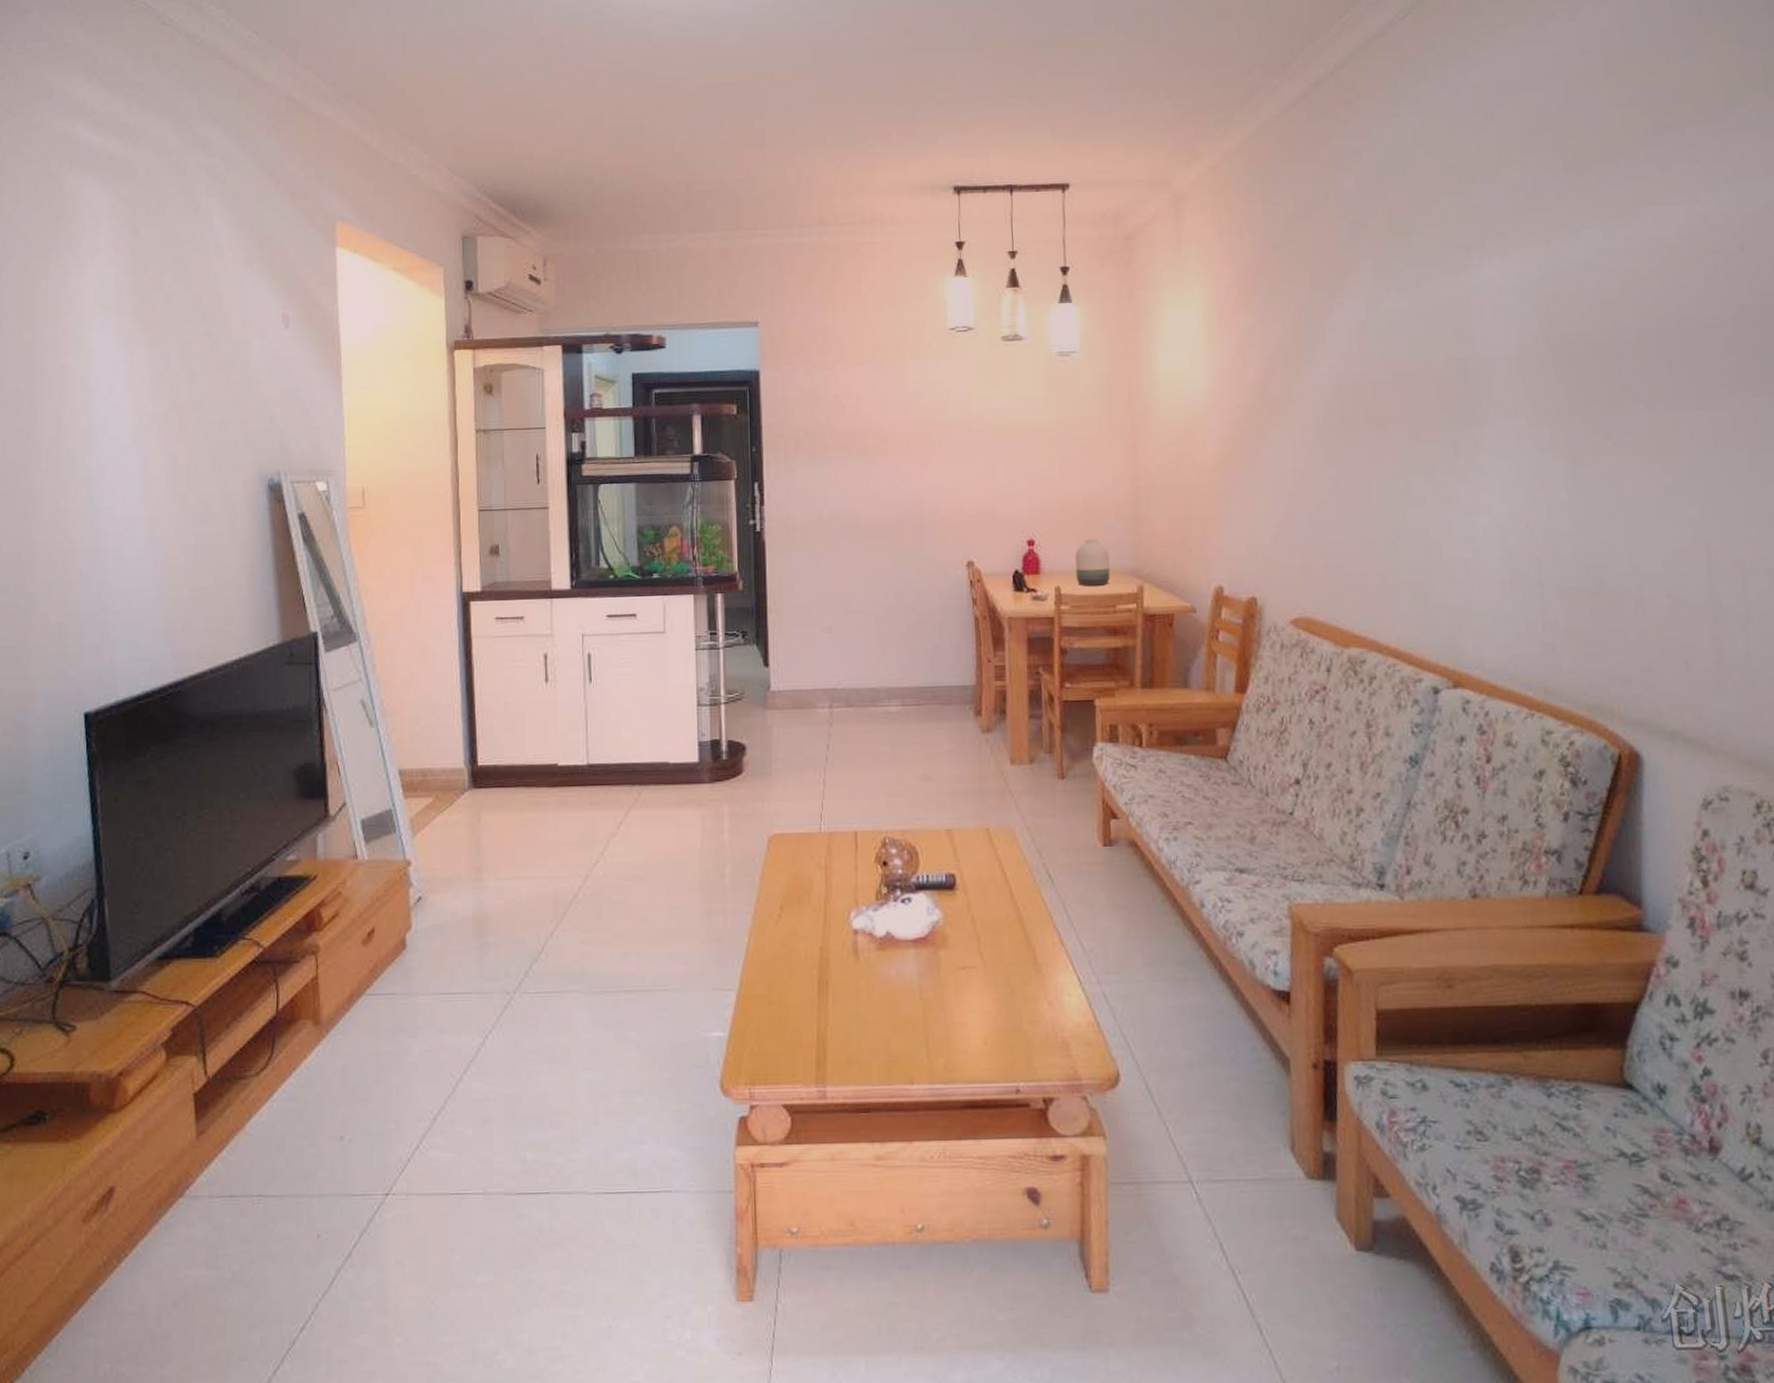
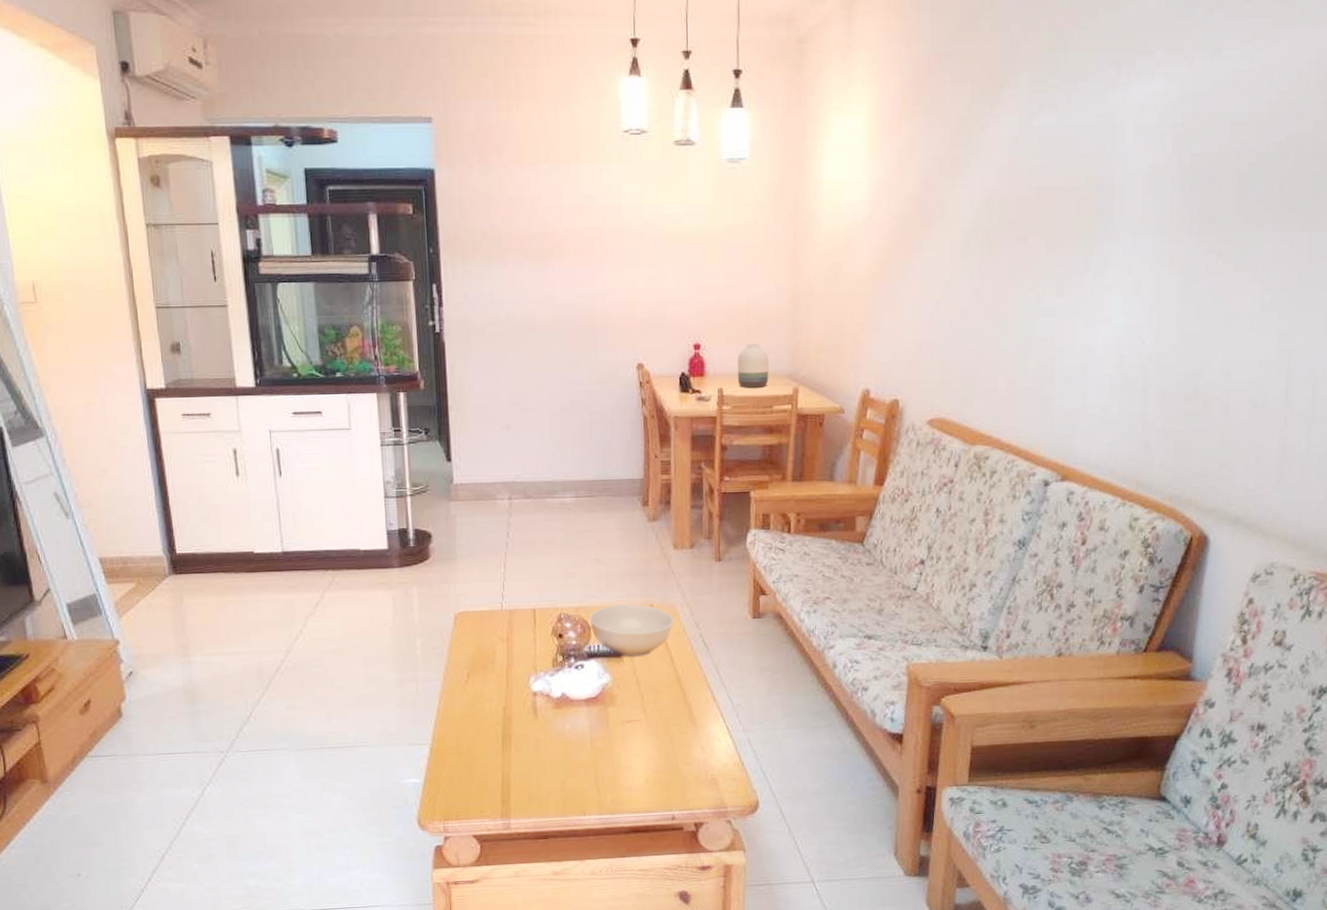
bowl: none [917,827,1013,889] -> present [589,604,674,657]

